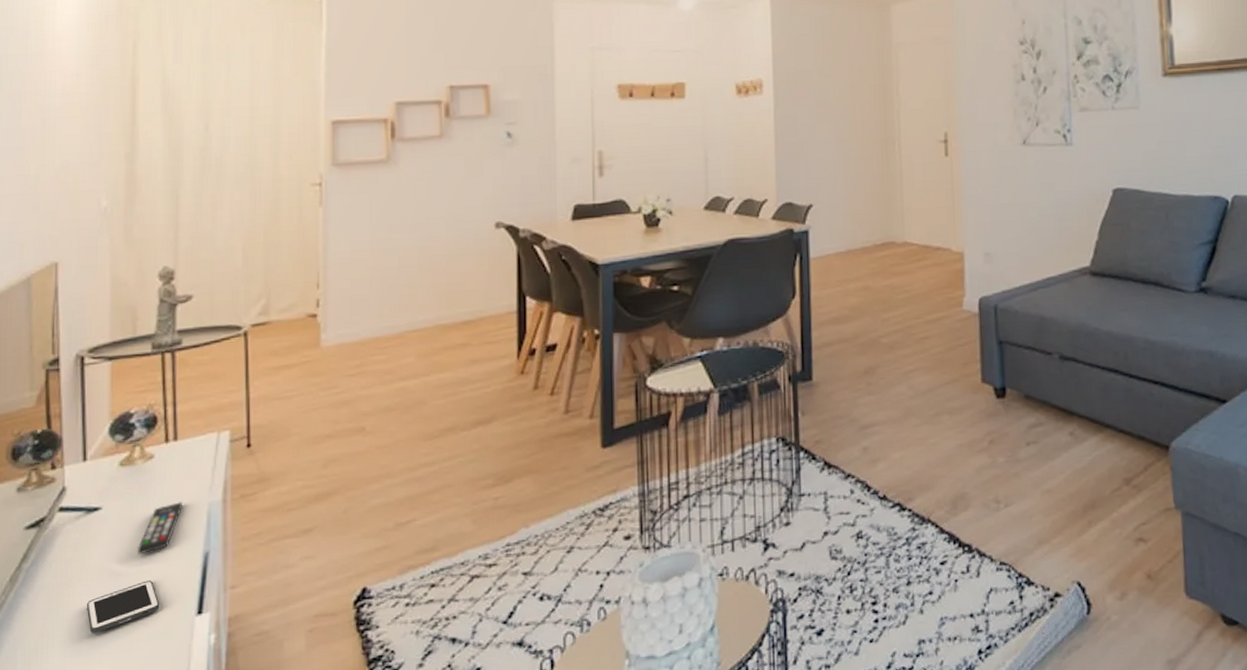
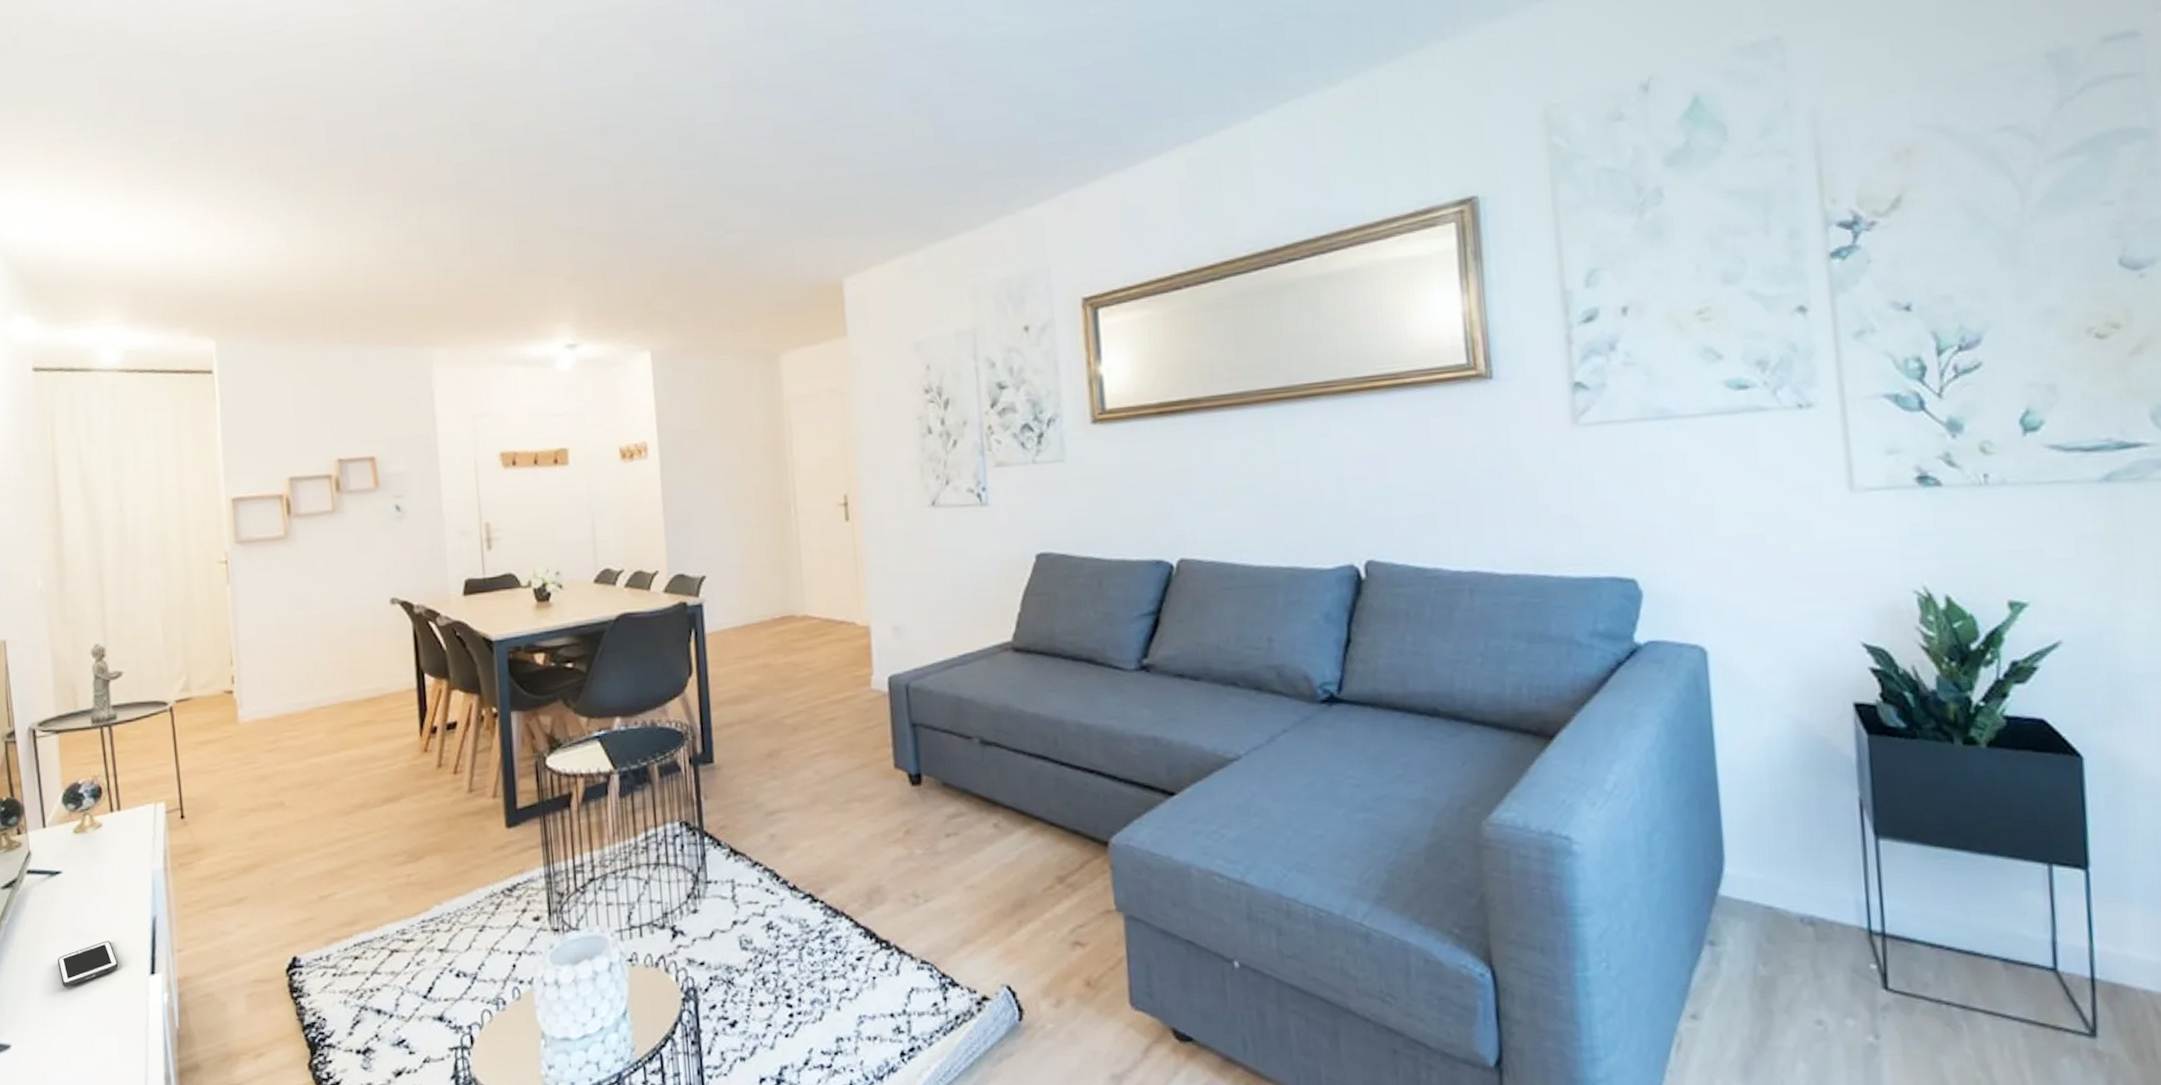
remote control: present [138,502,182,555] -> none [96,868,130,917]

